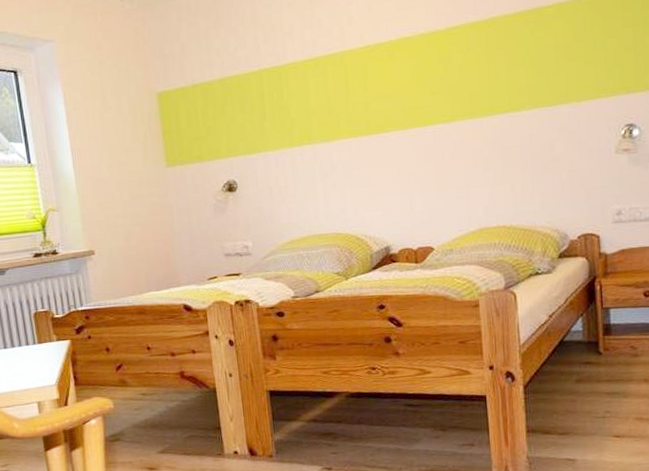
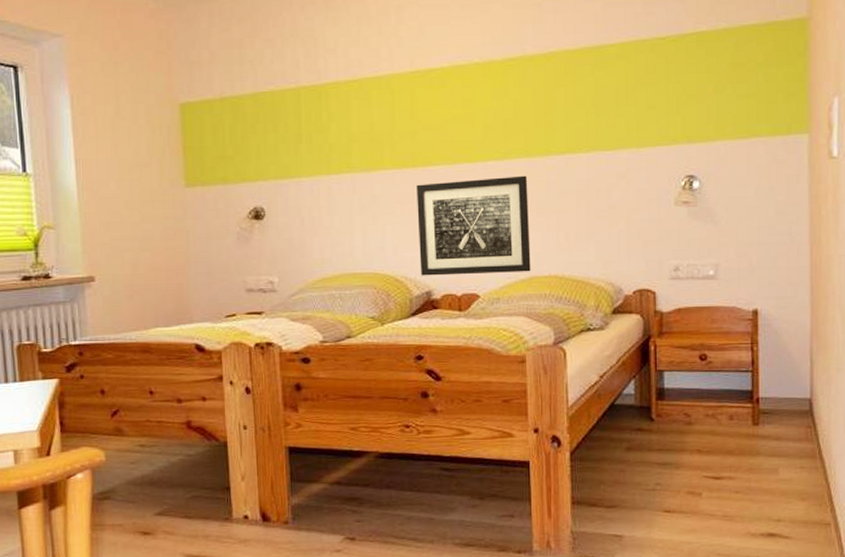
wall art: none [371,135,481,234] -> present [416,175,531,276]

